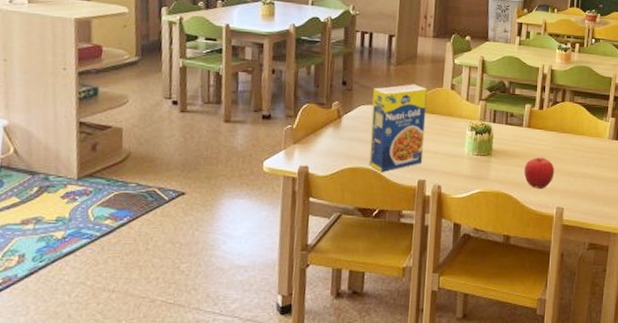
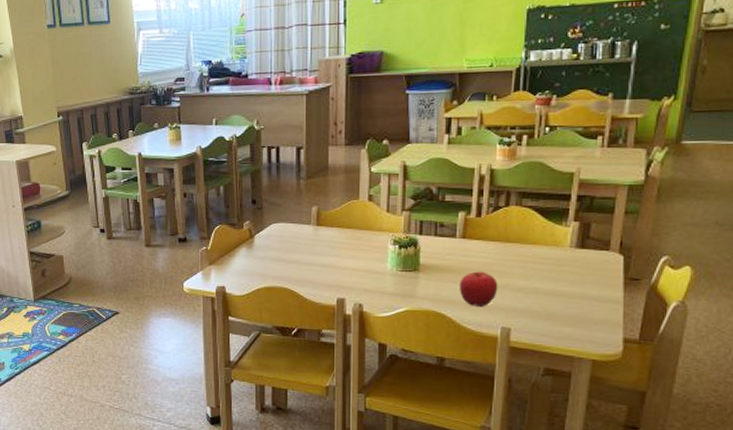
legume: present [369,84,428,173] -> none [284,198,342,292]

